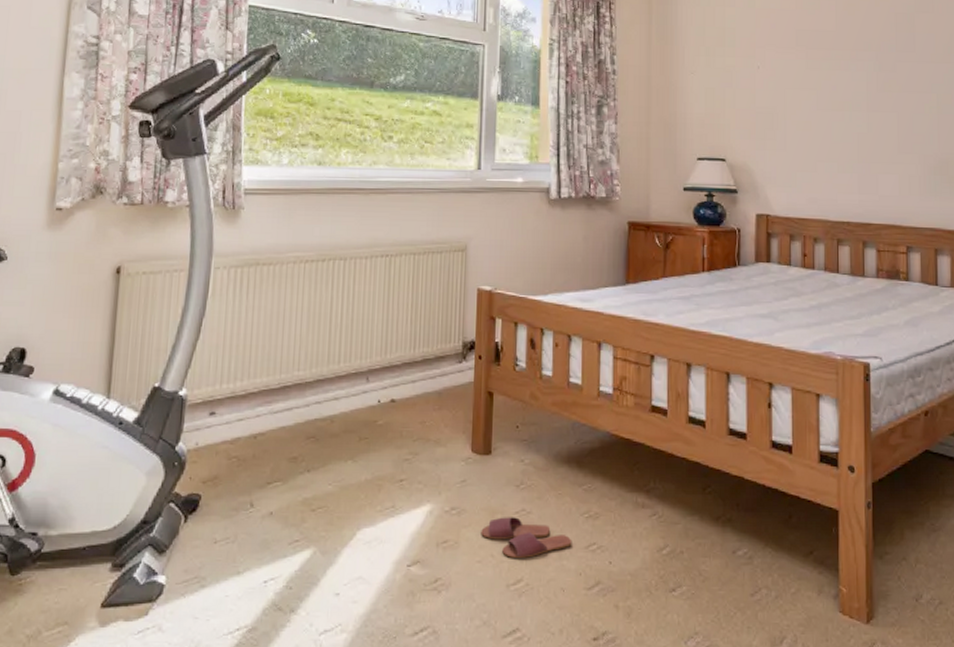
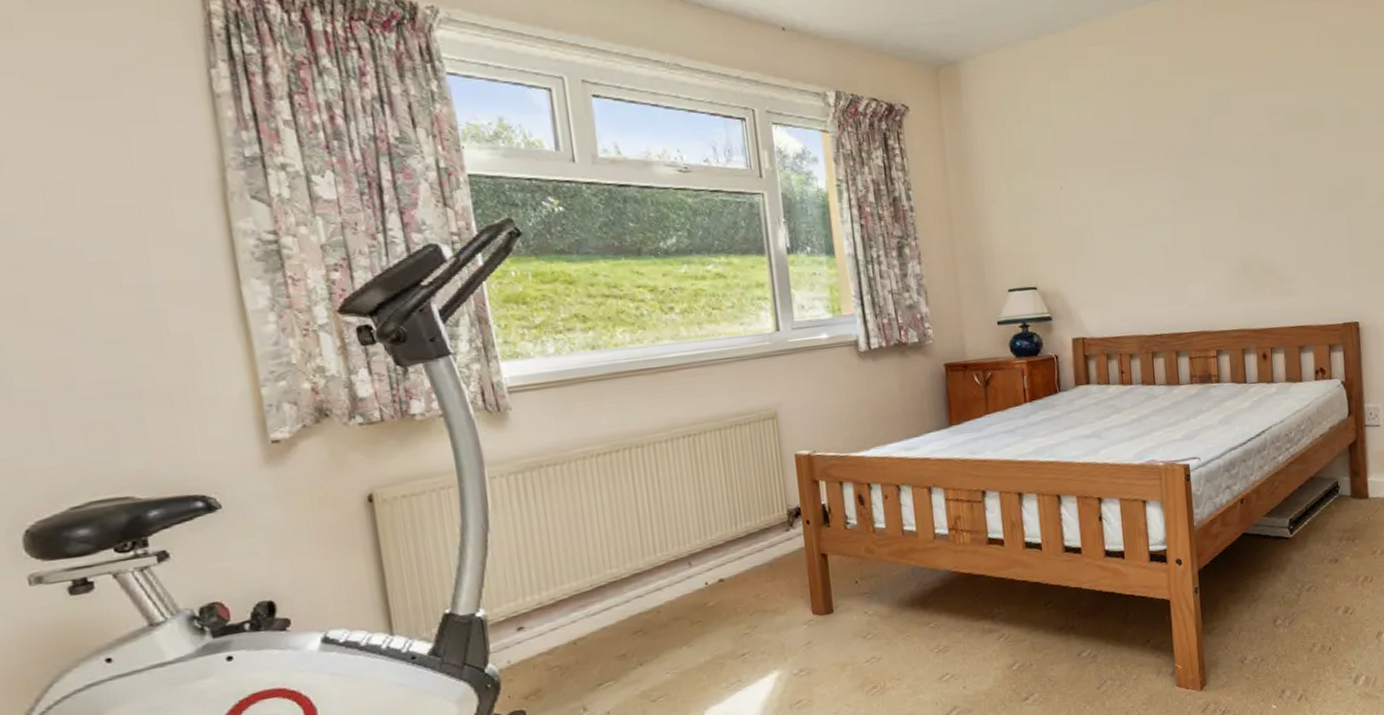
slippers: present [481,517,572,558] -> none [833,665,926,703]

